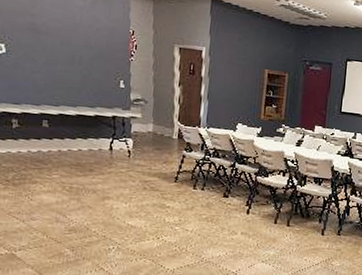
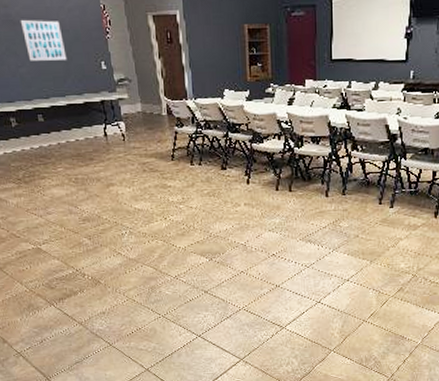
wall art: none [44,29,86,74] -> present [20,19,67,61]

